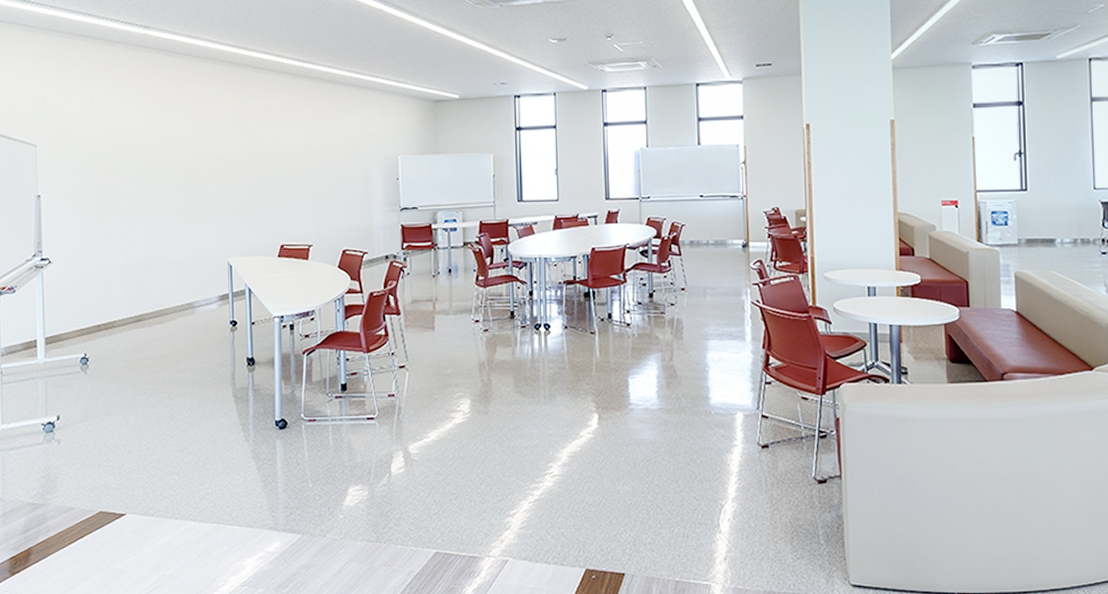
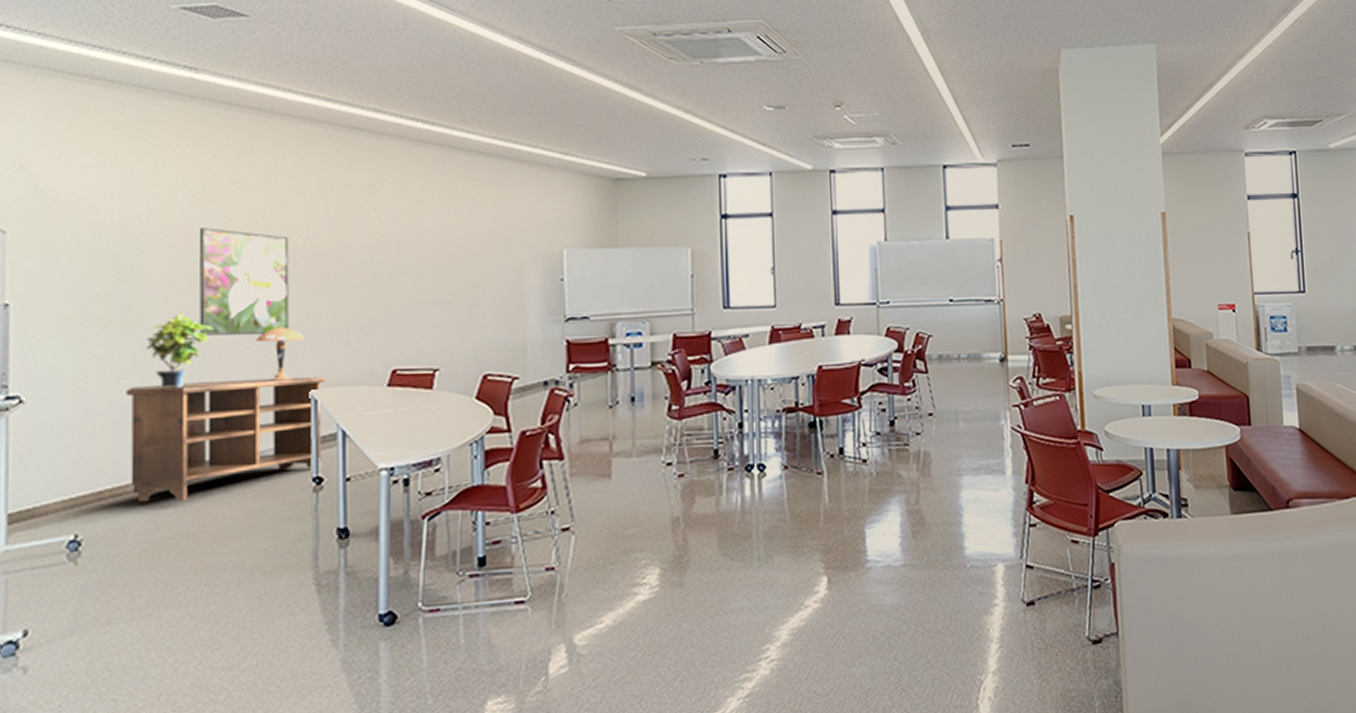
tv stand: none [112,248,237,333] -> present [126,376,326,501]
potted plant: none [123,202,164,255] -> present [146,312,213,389]
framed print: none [154,142,212,219] -> present [199,228,289,336]
table lamp: none [191,212,223,252] -> present [255,326,305,381]

